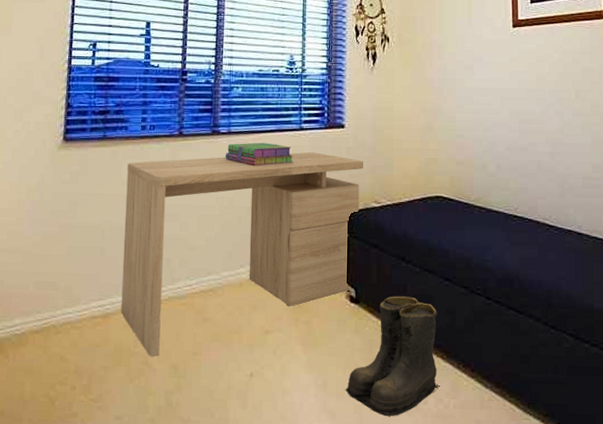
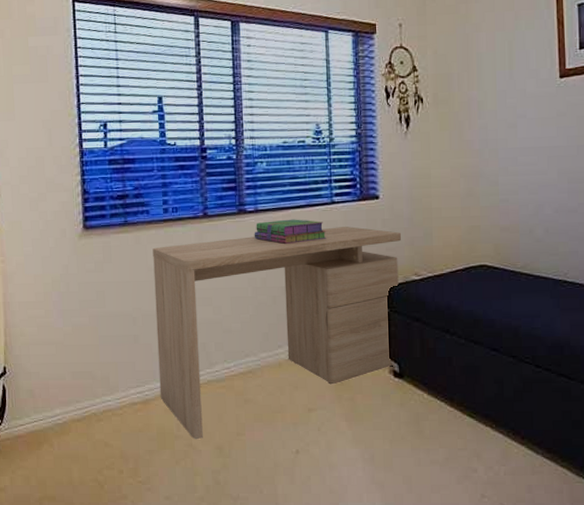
boots: present [345,296,439,417] -> none [393,368,489,486]

